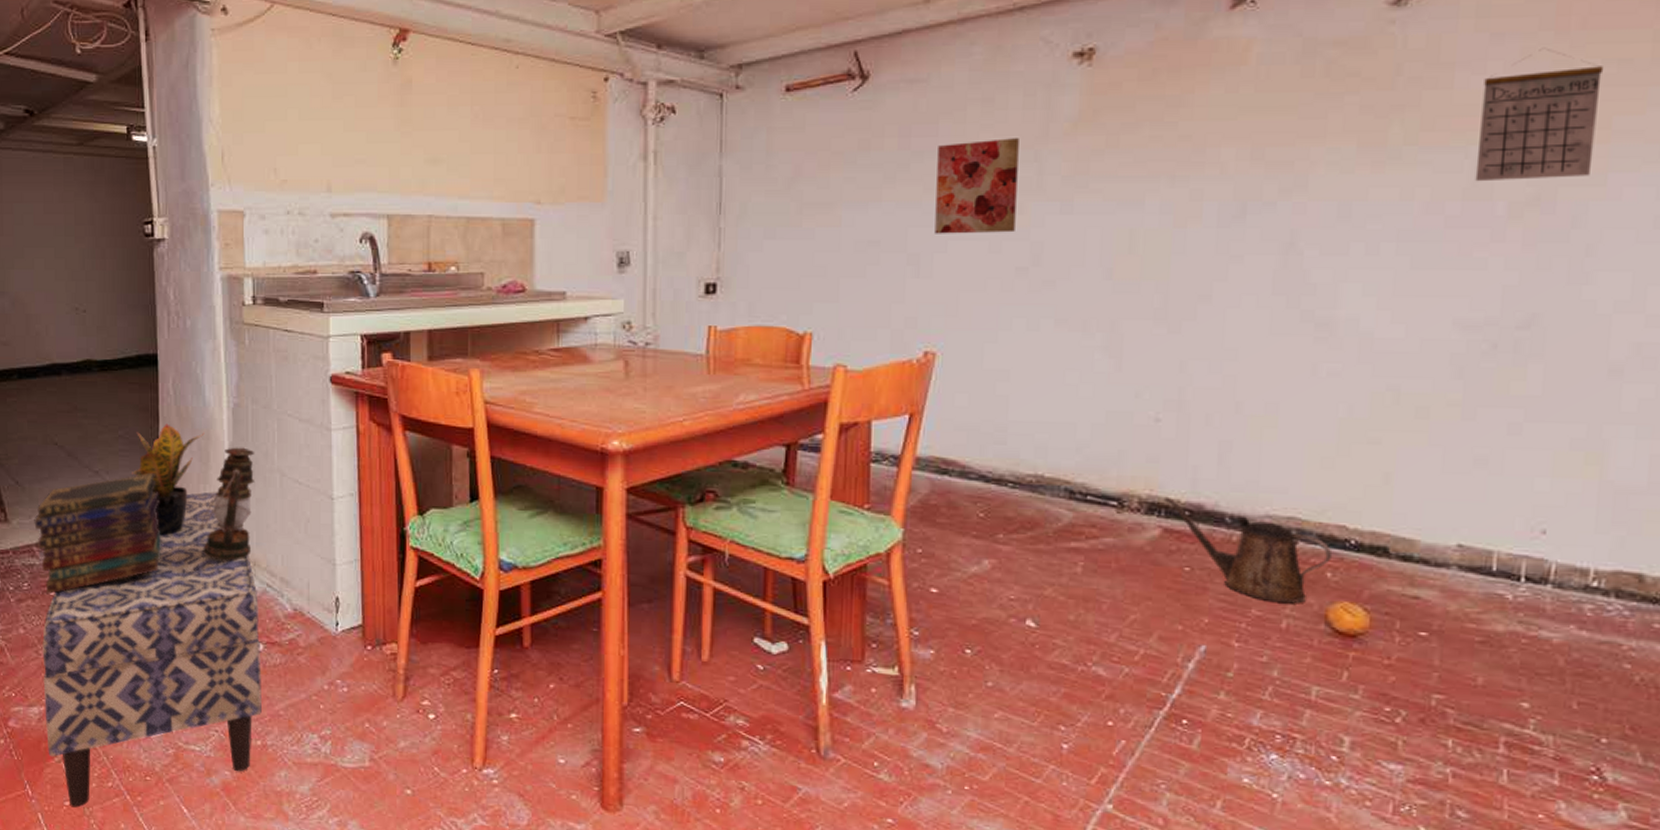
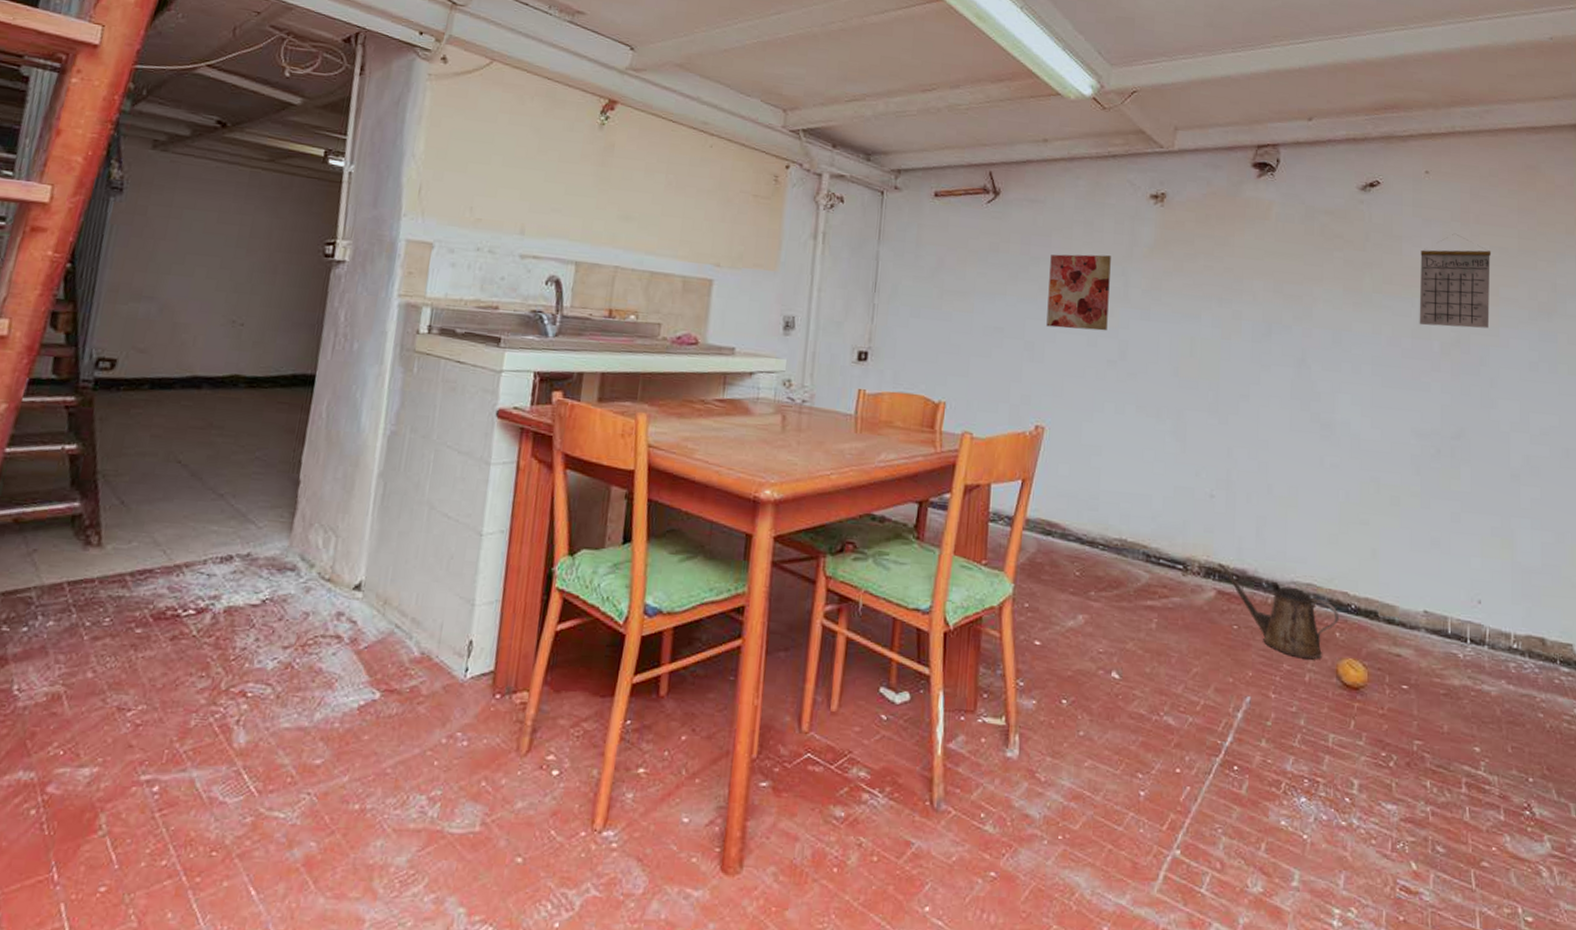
book stack: present [34,472,161,594] -> none [131,499,290,631]
bench: present [42,492,262,808] -> none [91,522,383,895]
potted plant: present [132,423,205,536] -> none [262,447,353,569]
lantern: present [200,447,254,560] -> none [329,476,405,597]

